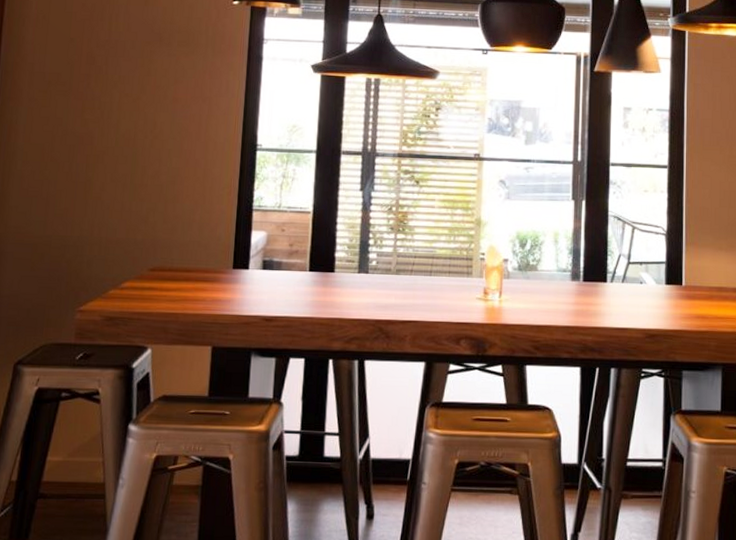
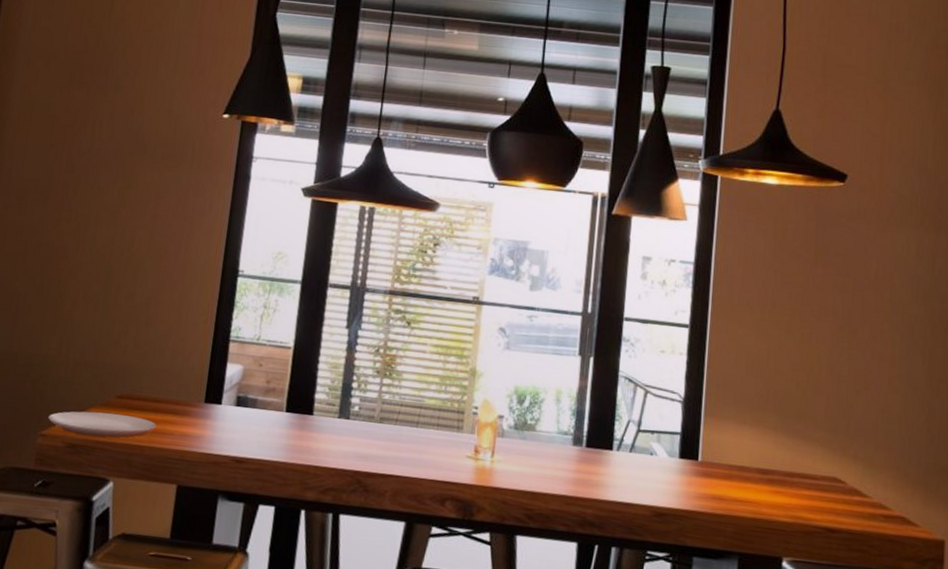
plate: none [85,285,189,308] -> present [48,411,156,438]

